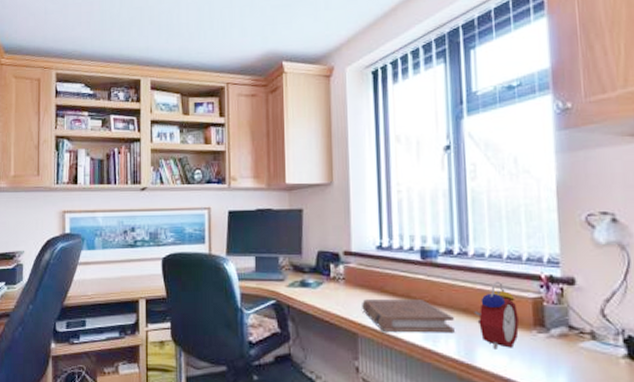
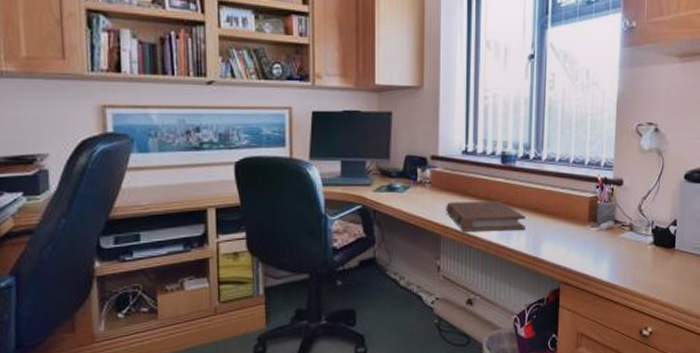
alarm clock: present [474,281,520,349] -> none [542,183,578,243]

